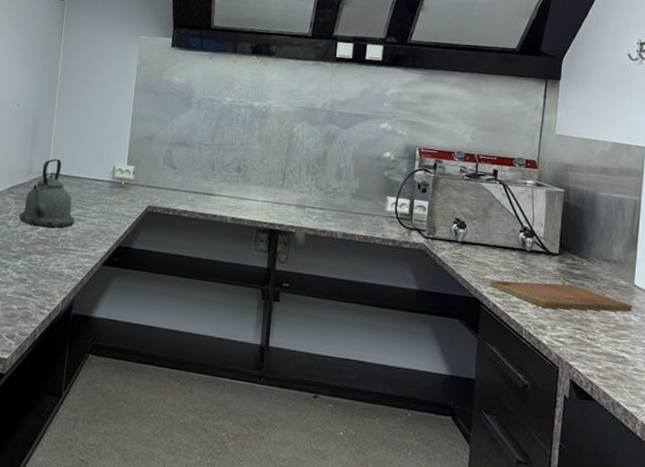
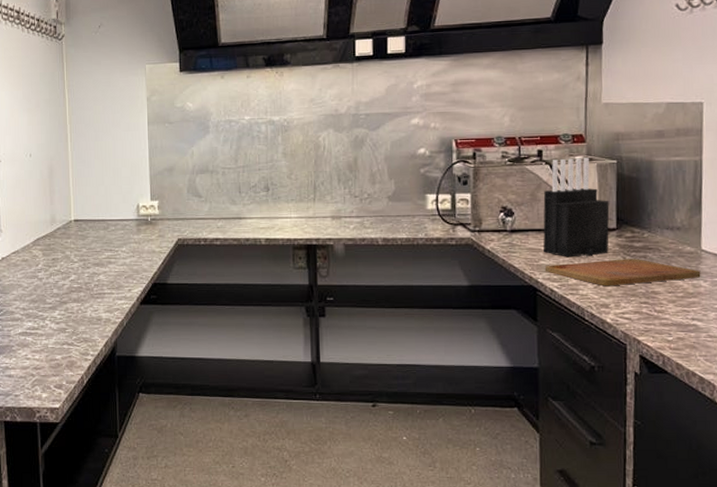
kettle: present [19,158,75,228] -> none [49,204,105,275]
knife block: none [490,180,554,277] -> present [543,158,610,257]

